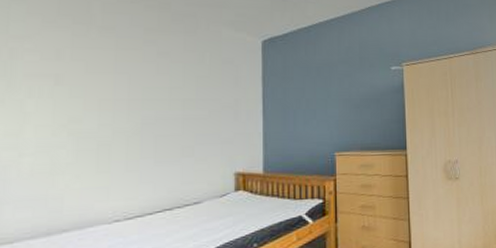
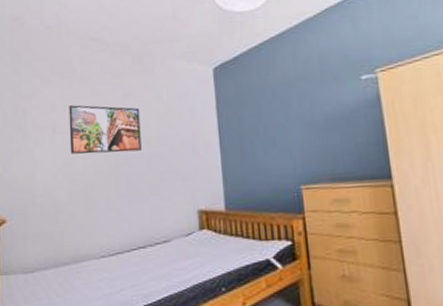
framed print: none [80,55,176,112] -> present [69,105,142,154]

